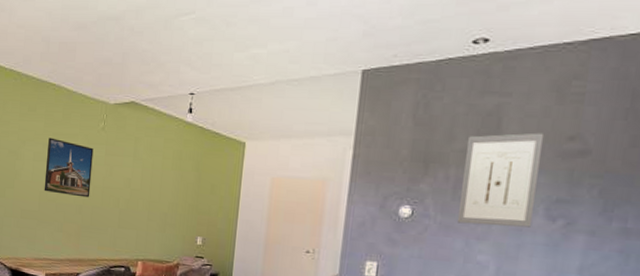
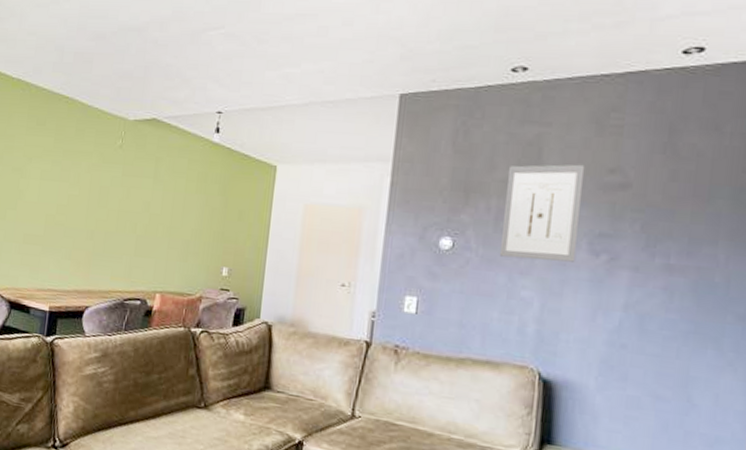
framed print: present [44,137,94,198] -> none [51,154,109,222]

